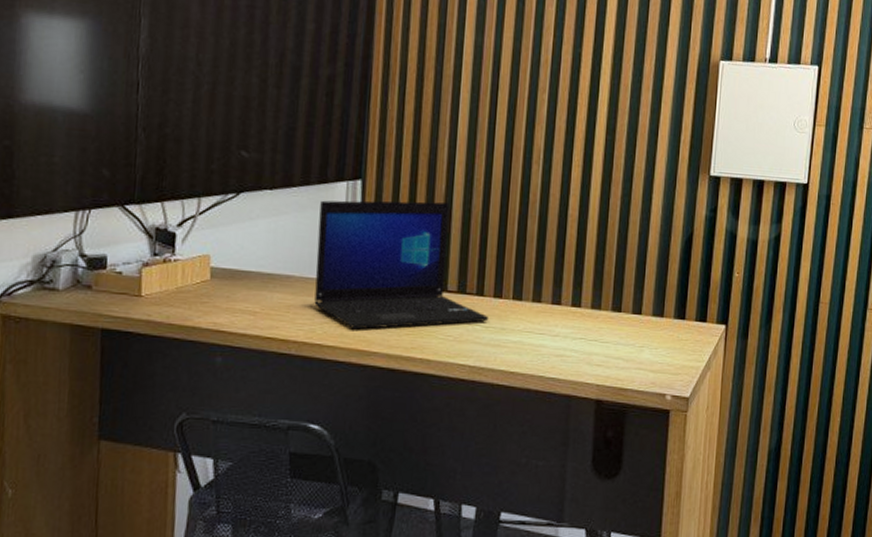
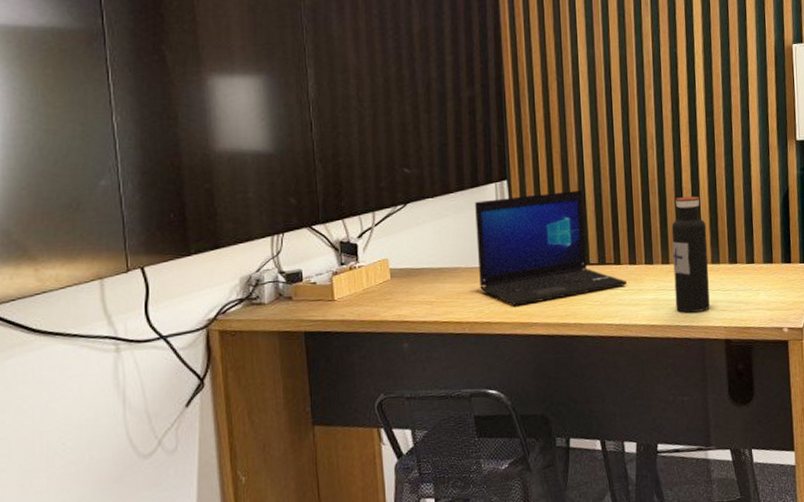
water bottle: none [542,225,591,364] -> present [671,196,710,313]

